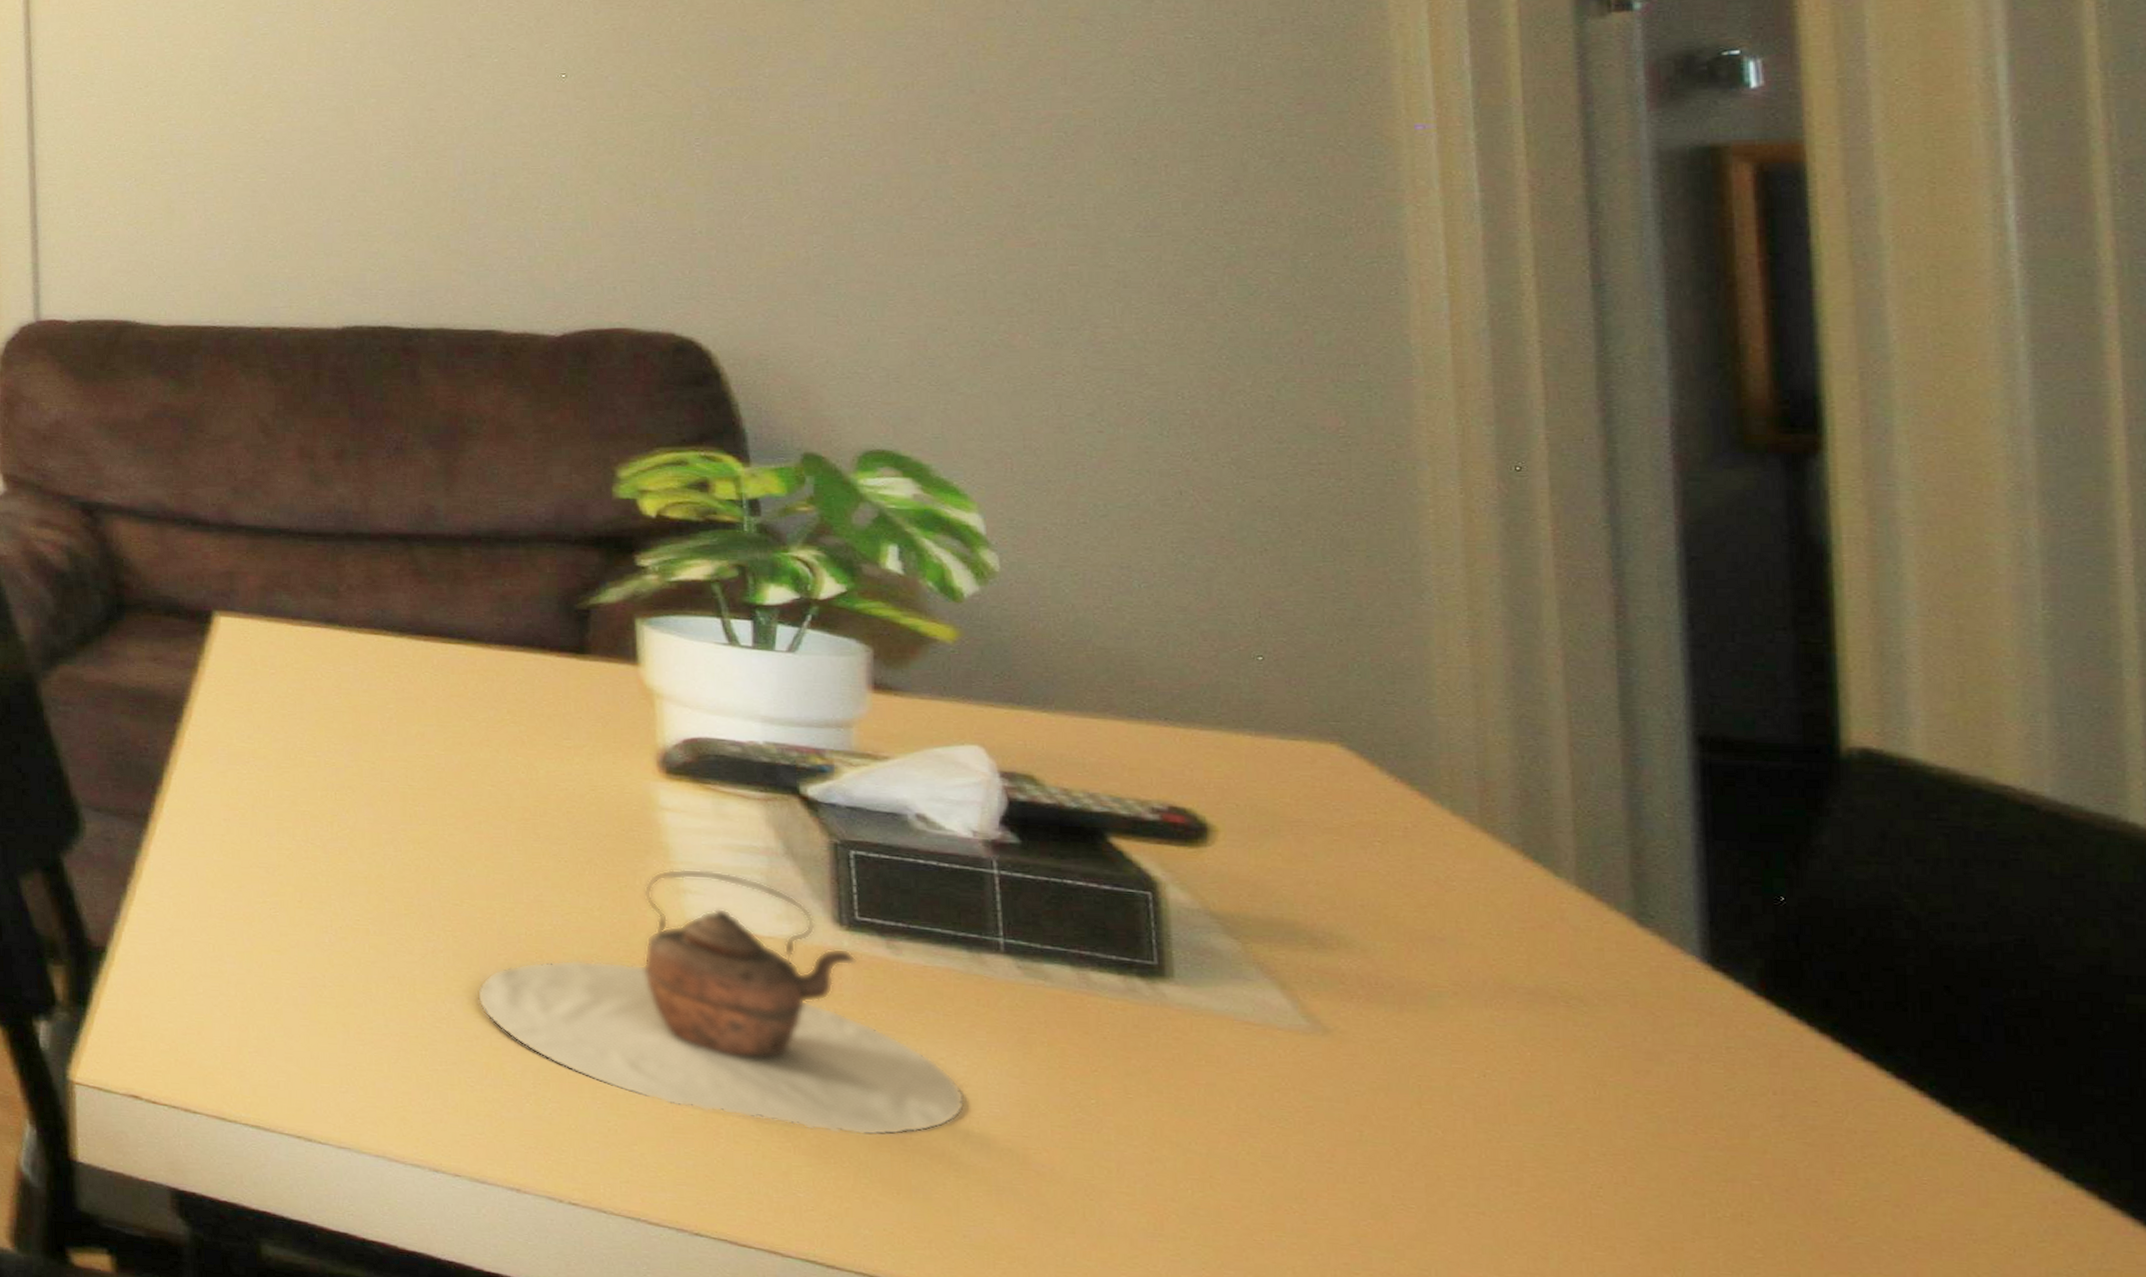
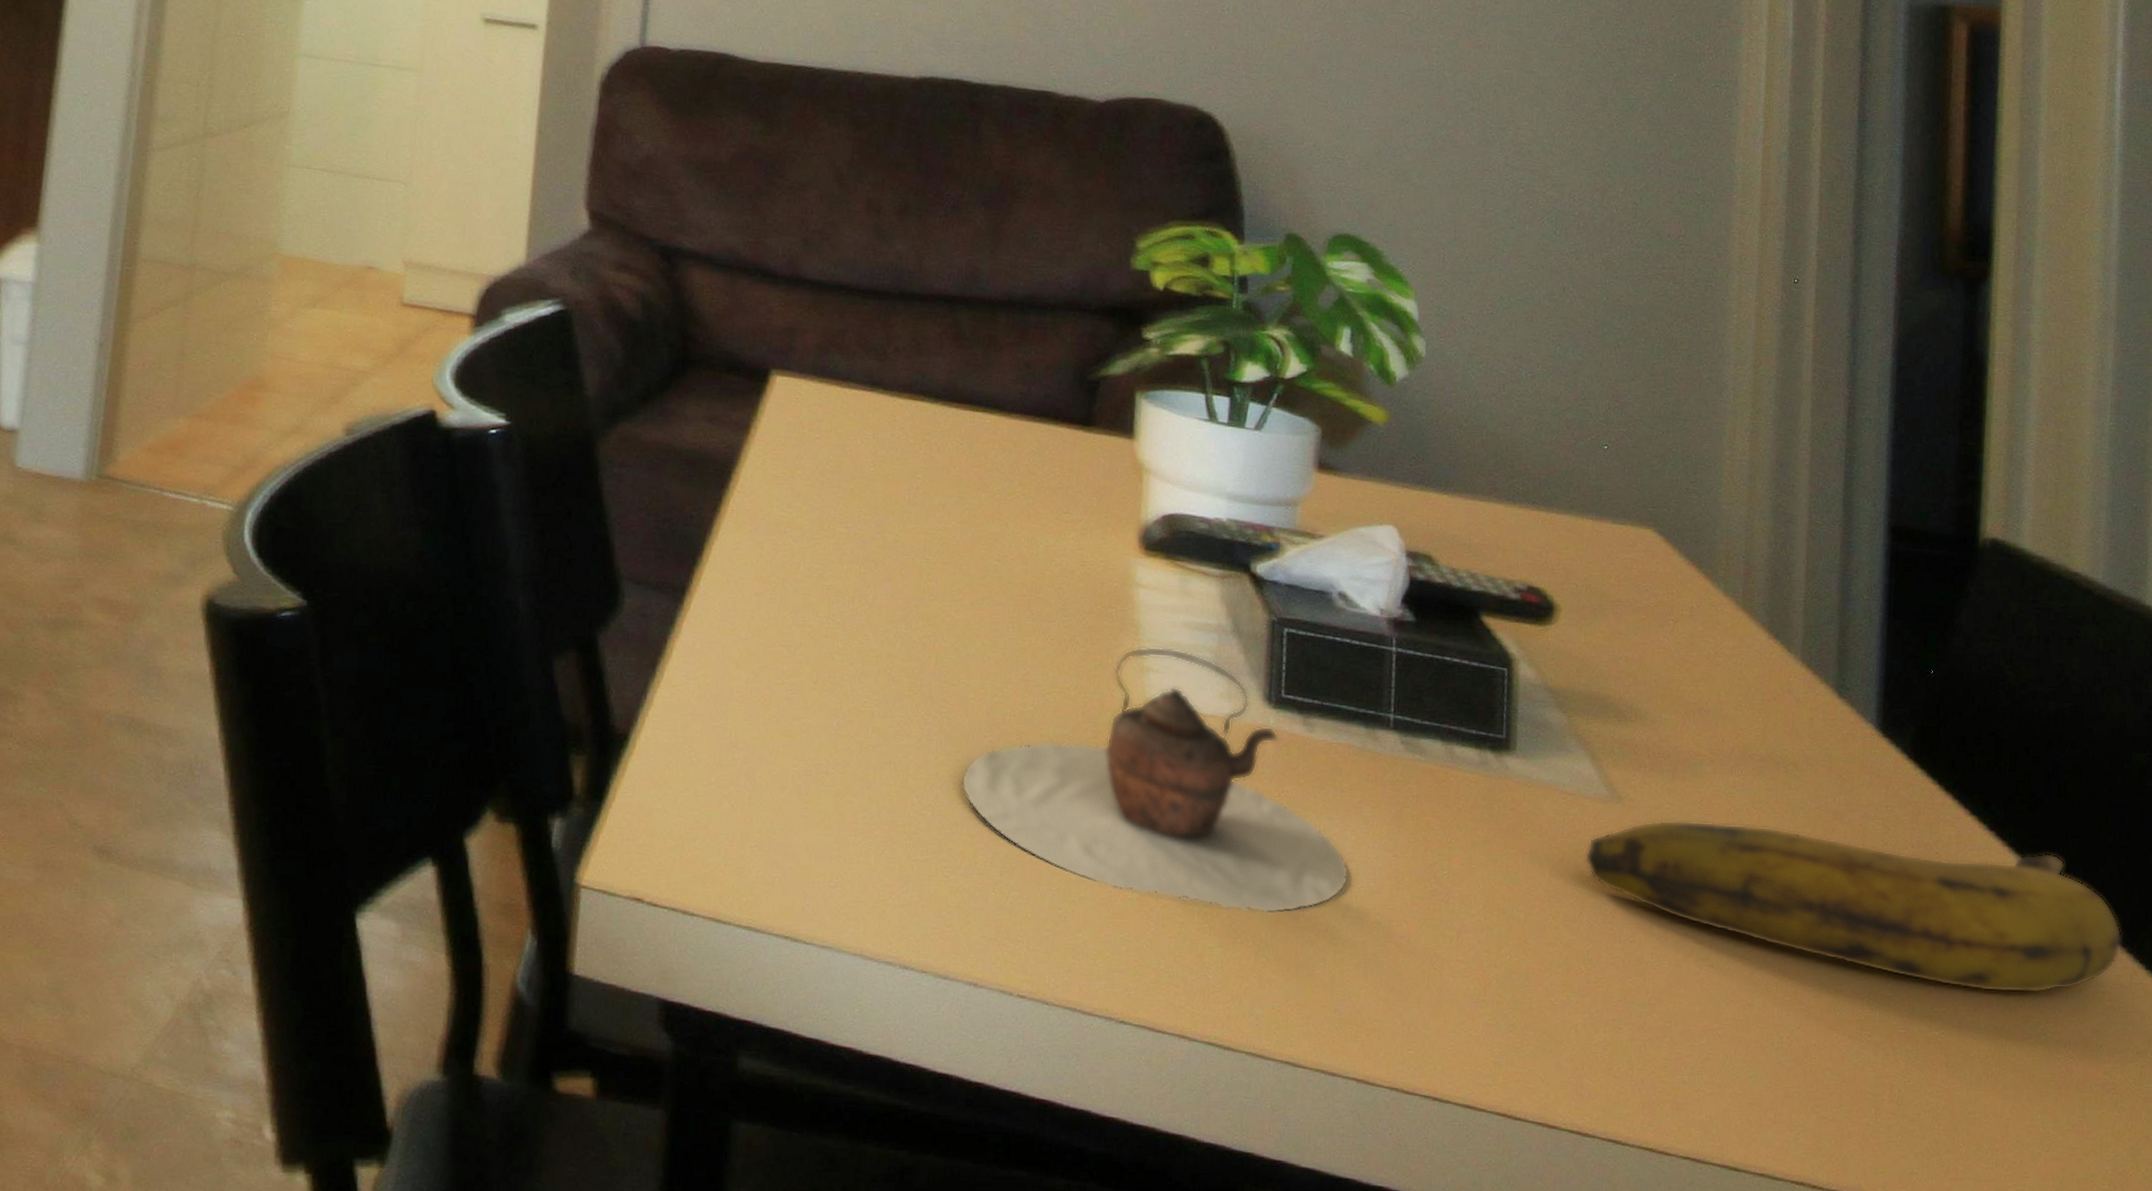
banana: none [1283,1055,2134,1266] -> present [1584,820,2123,994]

